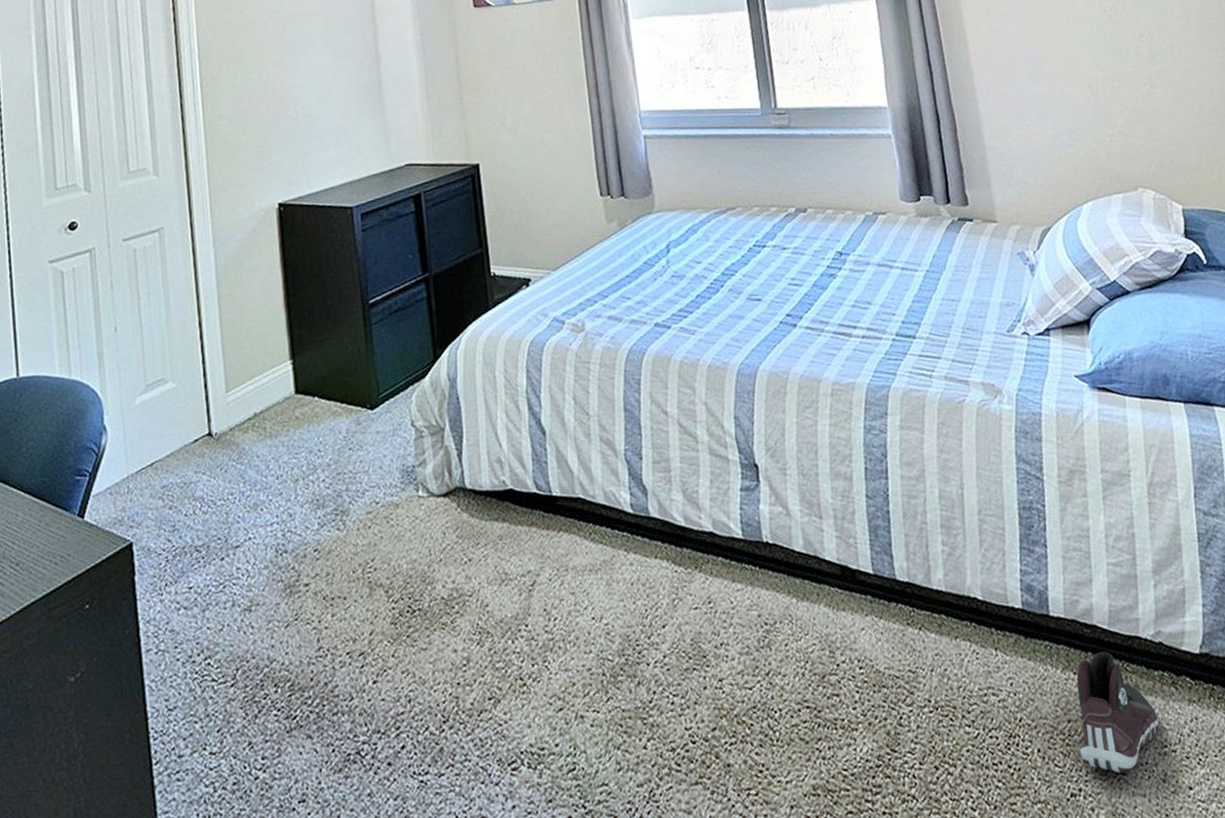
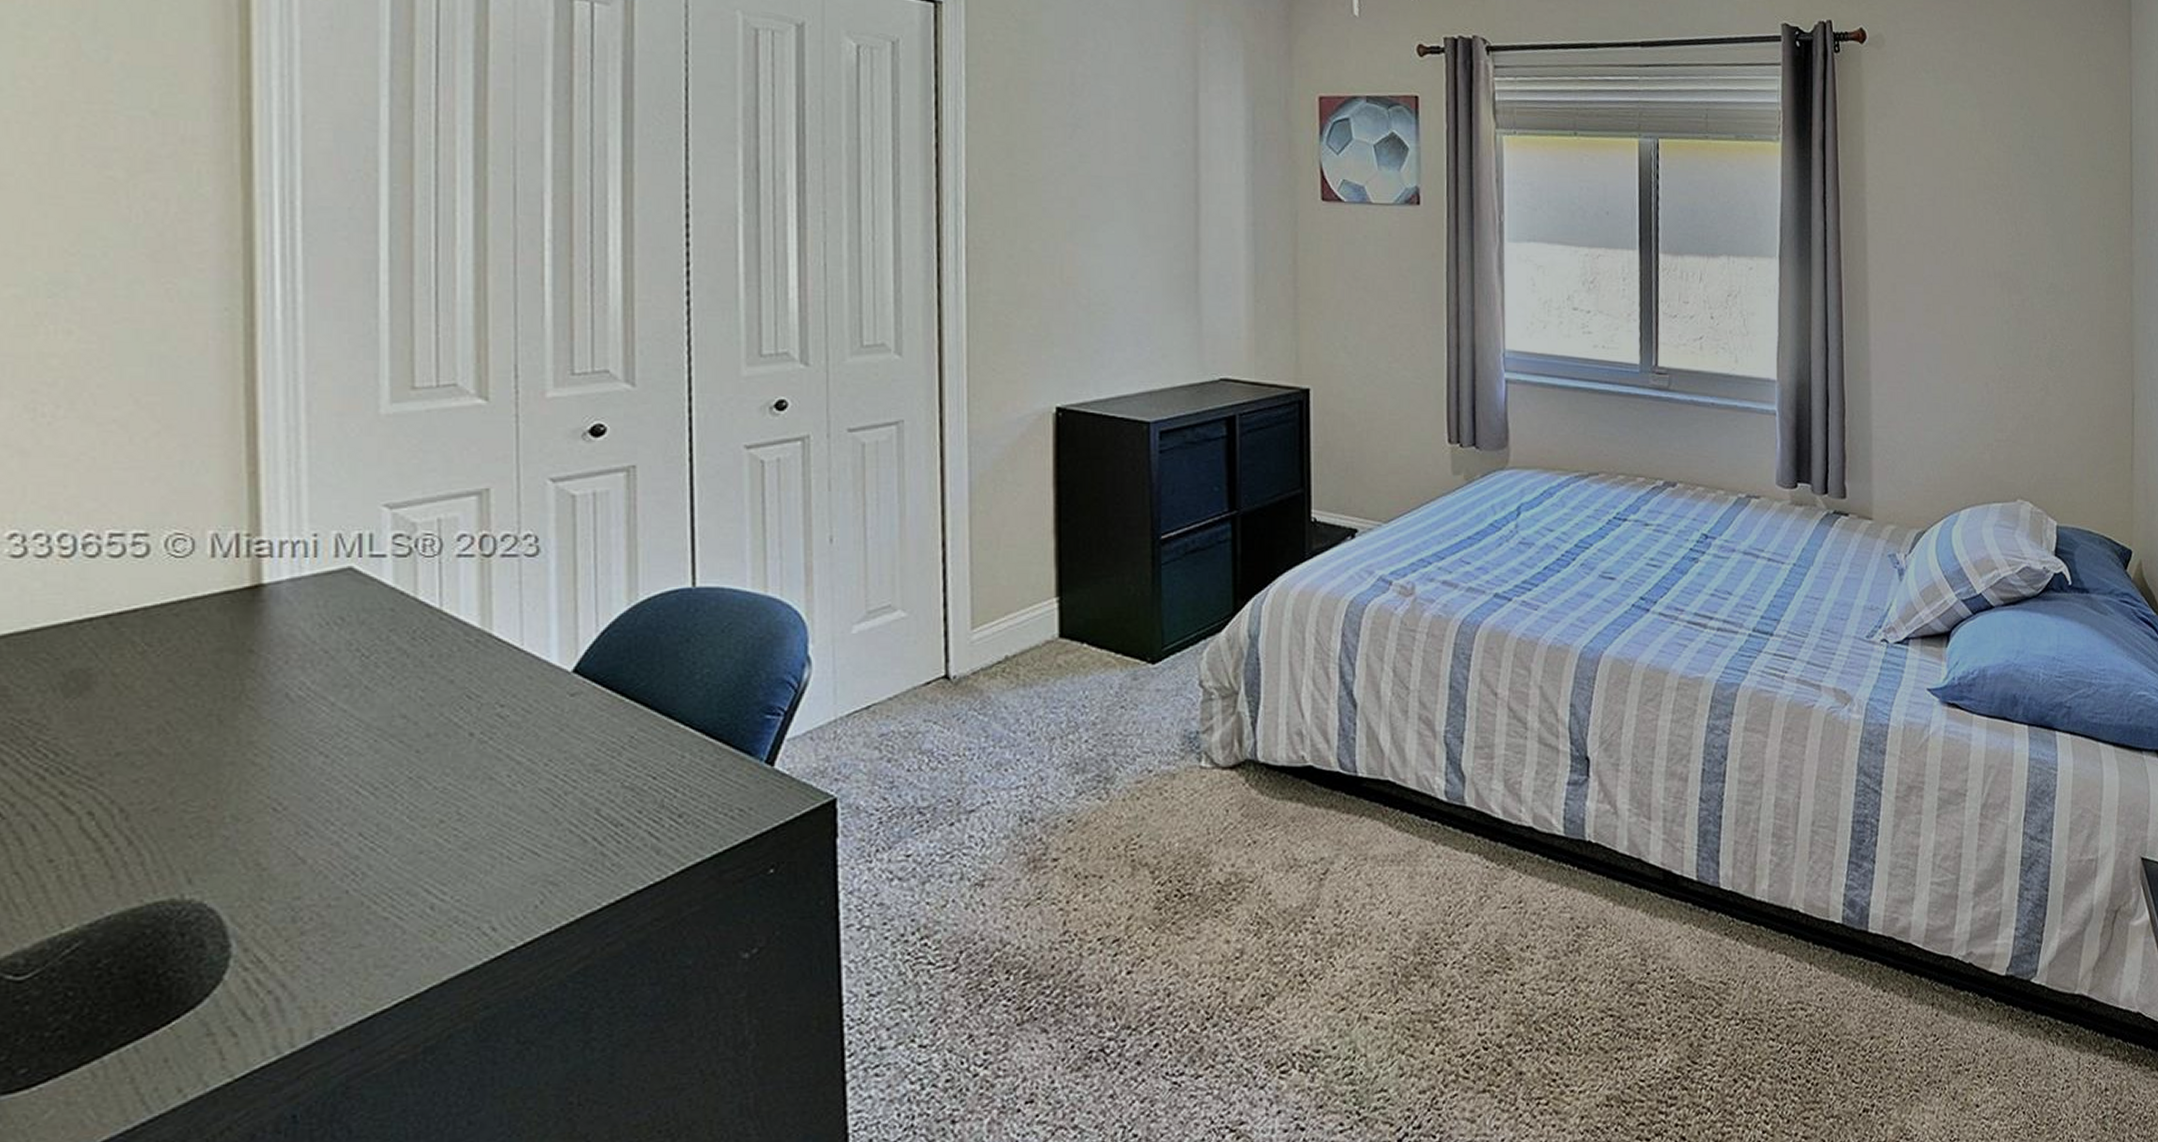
sneaker: present [1076,651,1160,773] -> none [1879,970,1958,1090]

